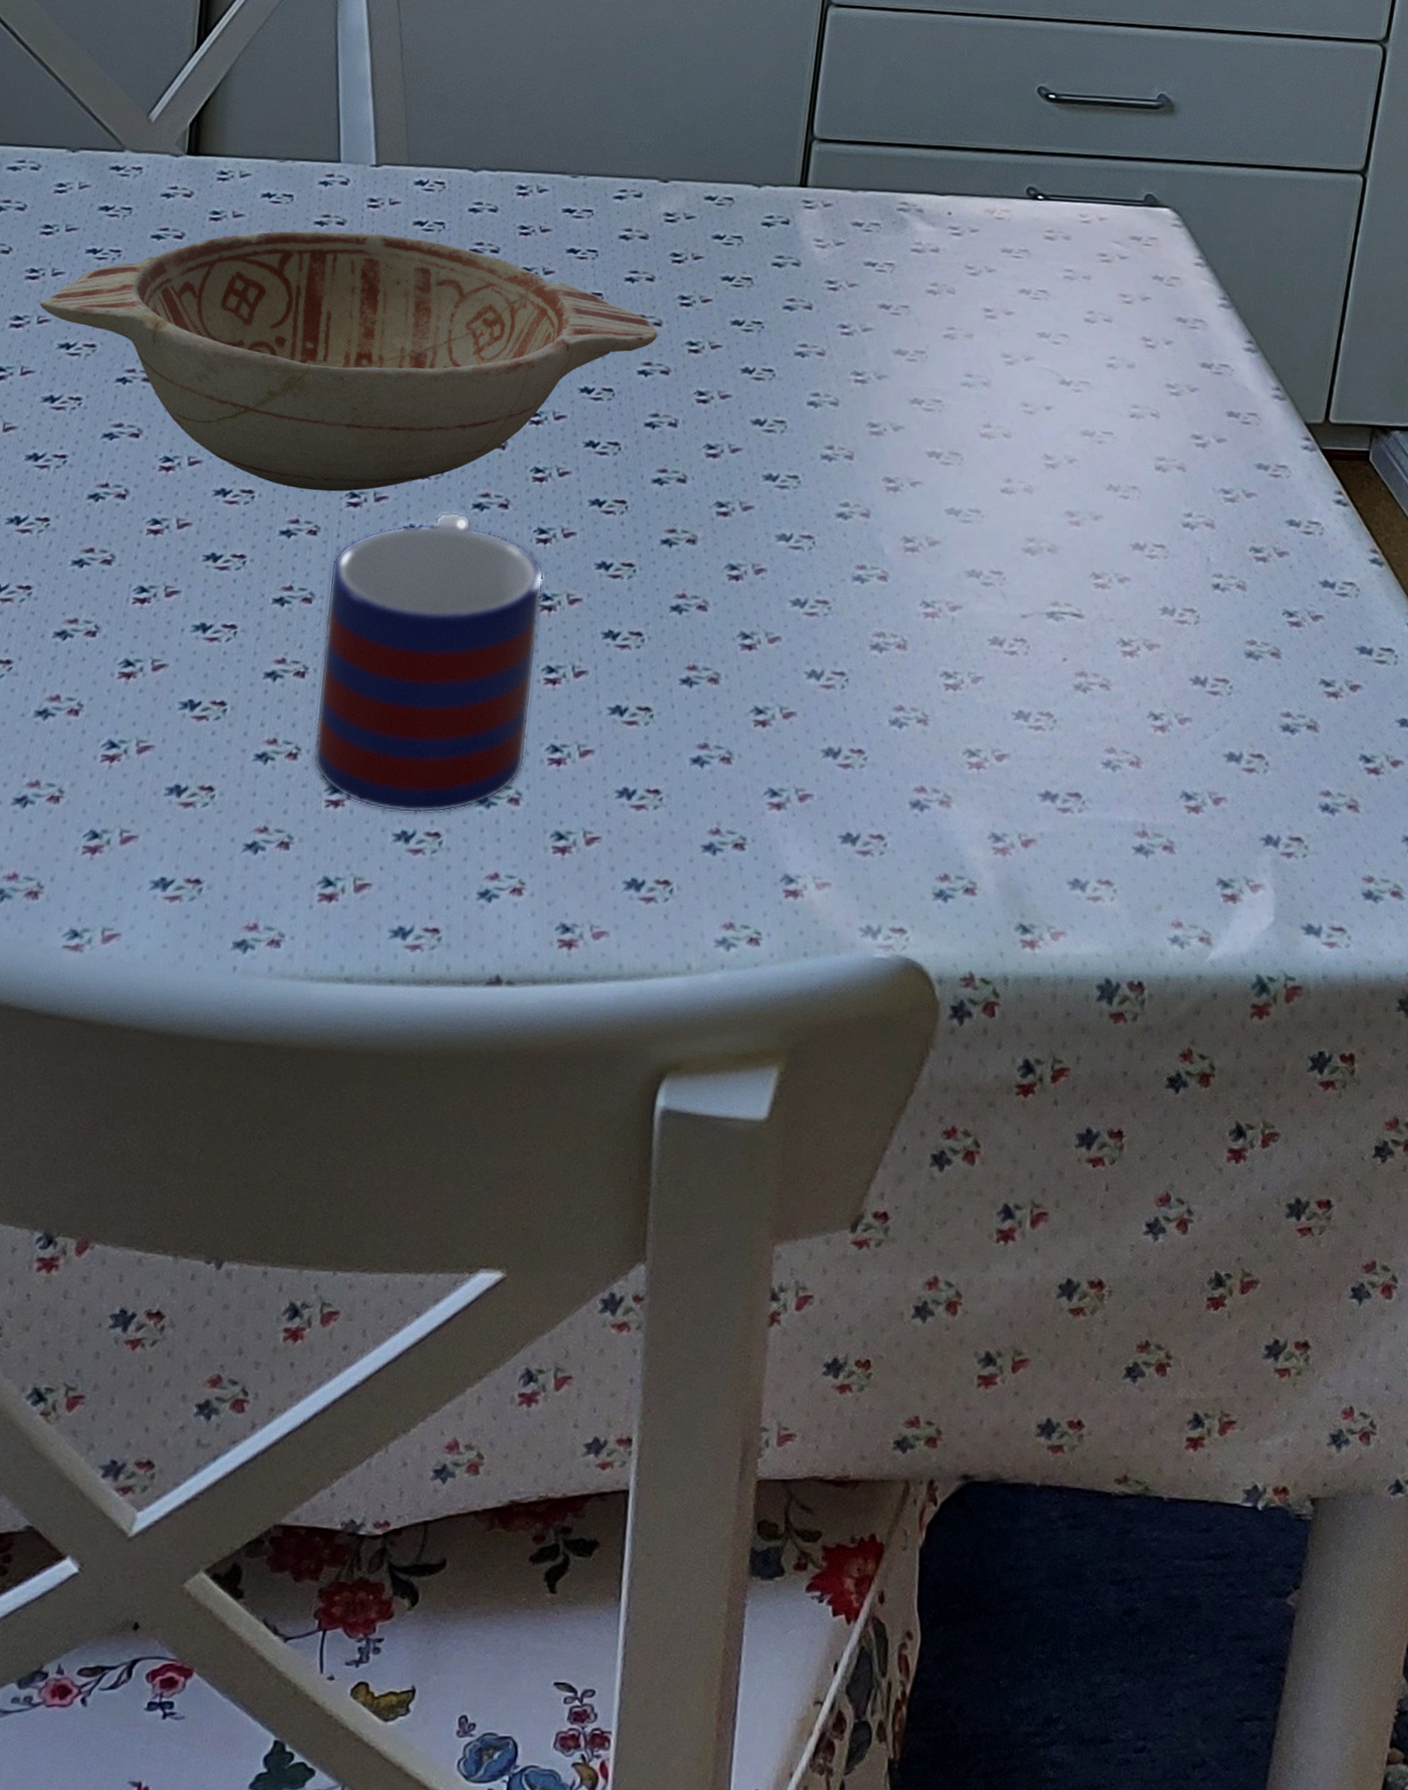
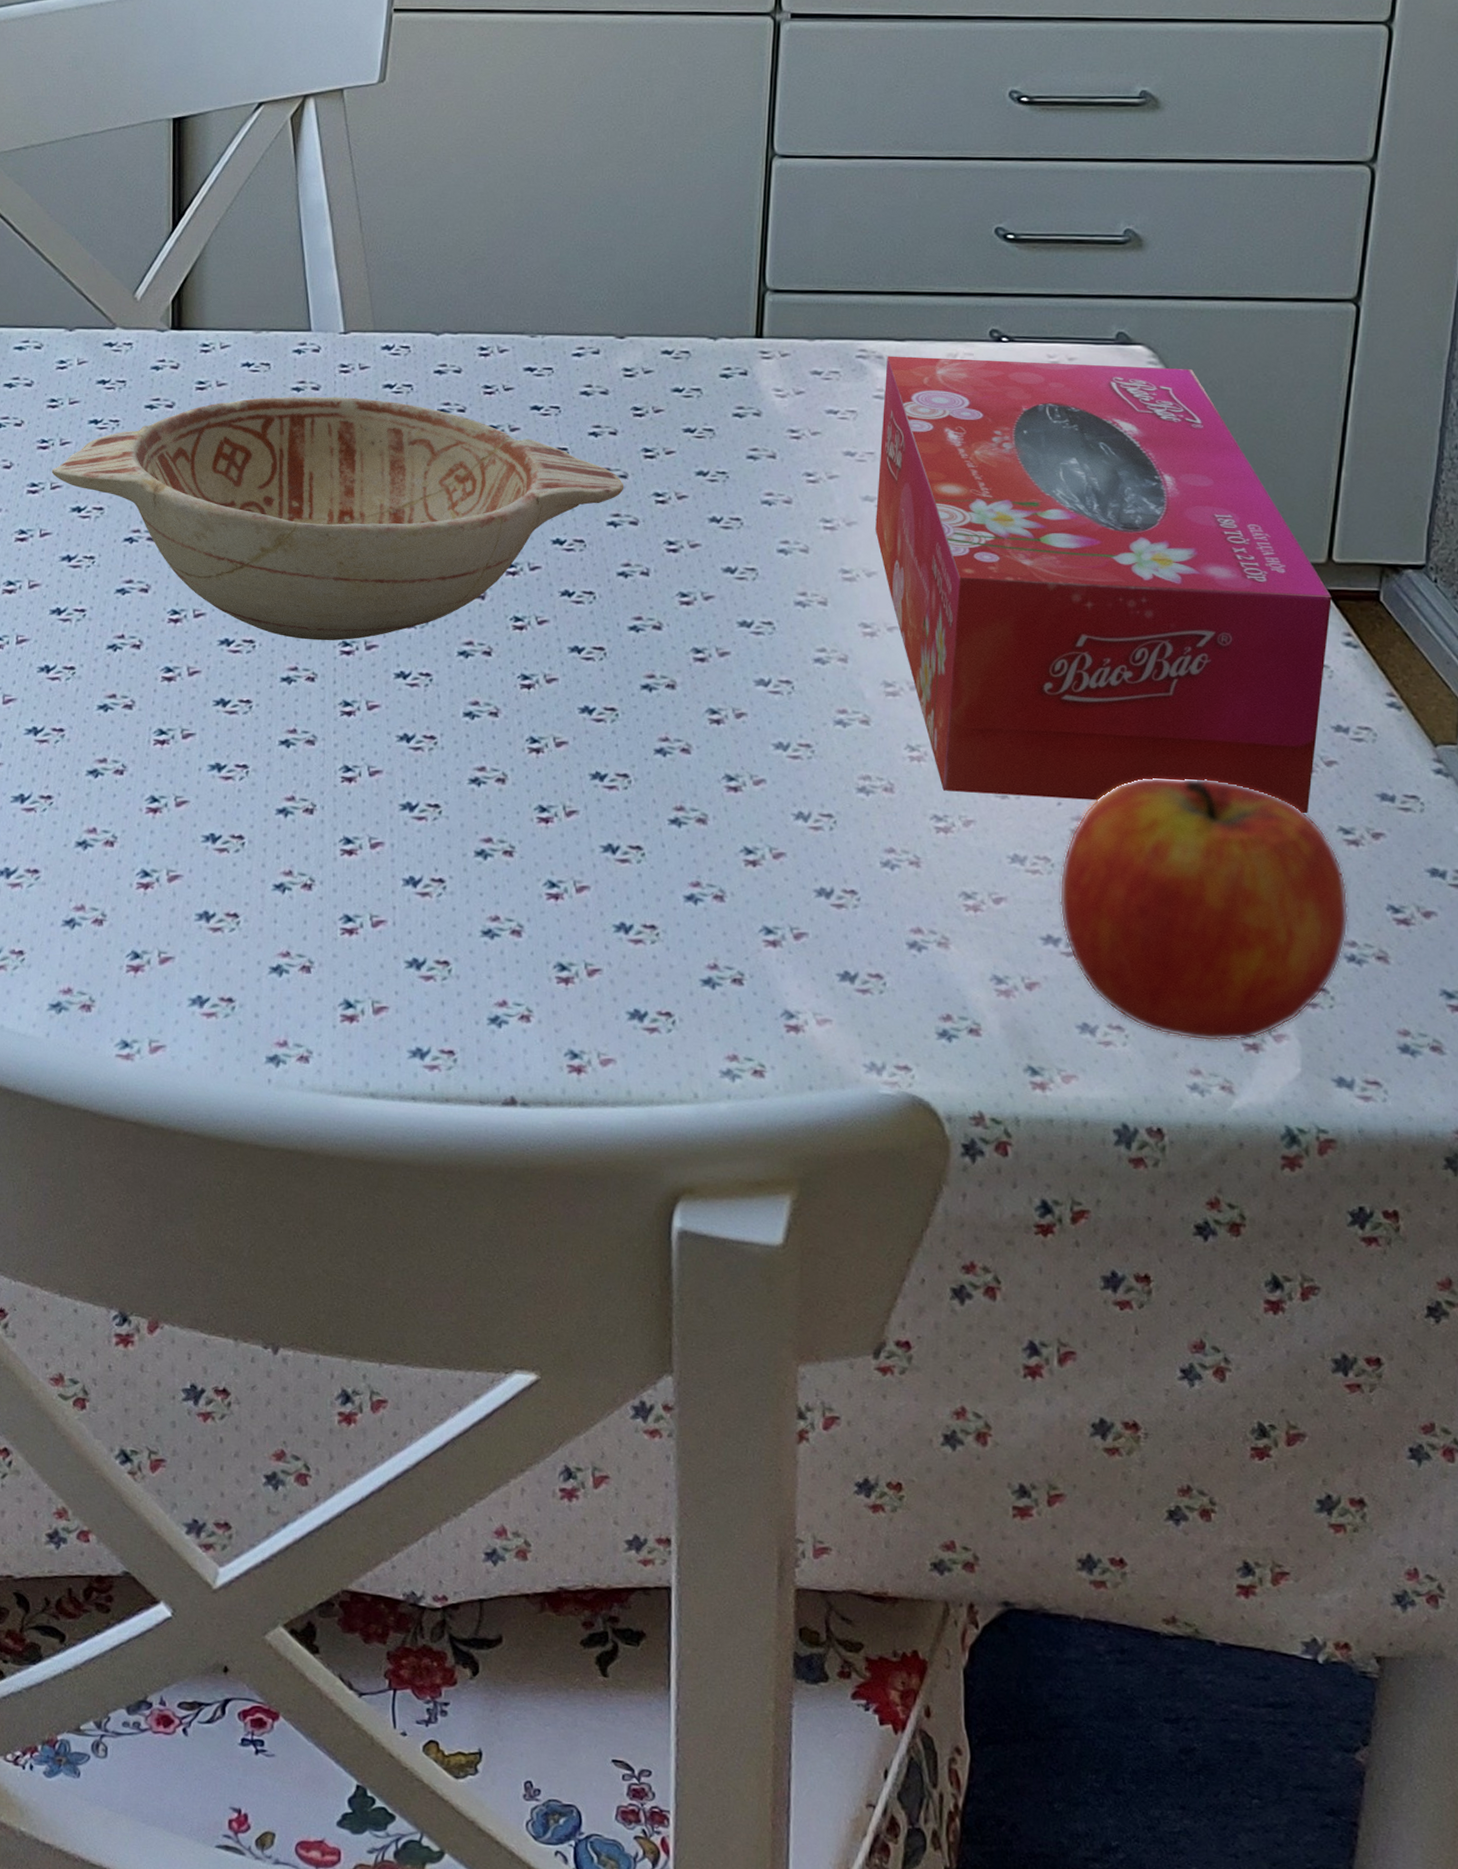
mug: present [313,512,545,814] -> none [326,659,531,943]
tissue box: none [905,209,1327,666] -> present [875,355,1332,813]
apple: none [1058,633,1326,894] -> present [1059,778,1349,1042]

